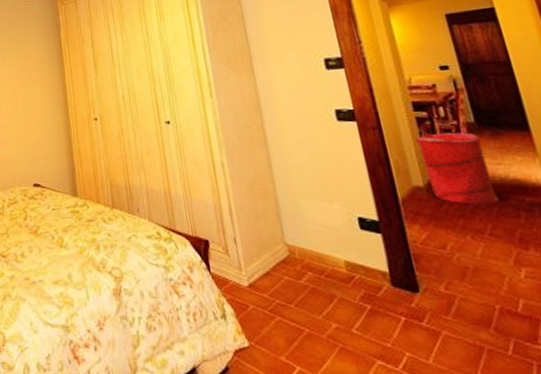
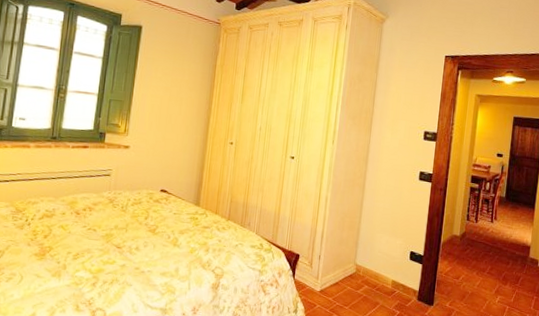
laundry hamper: present [415,132,500,206] -> none [464,200,505,254]

